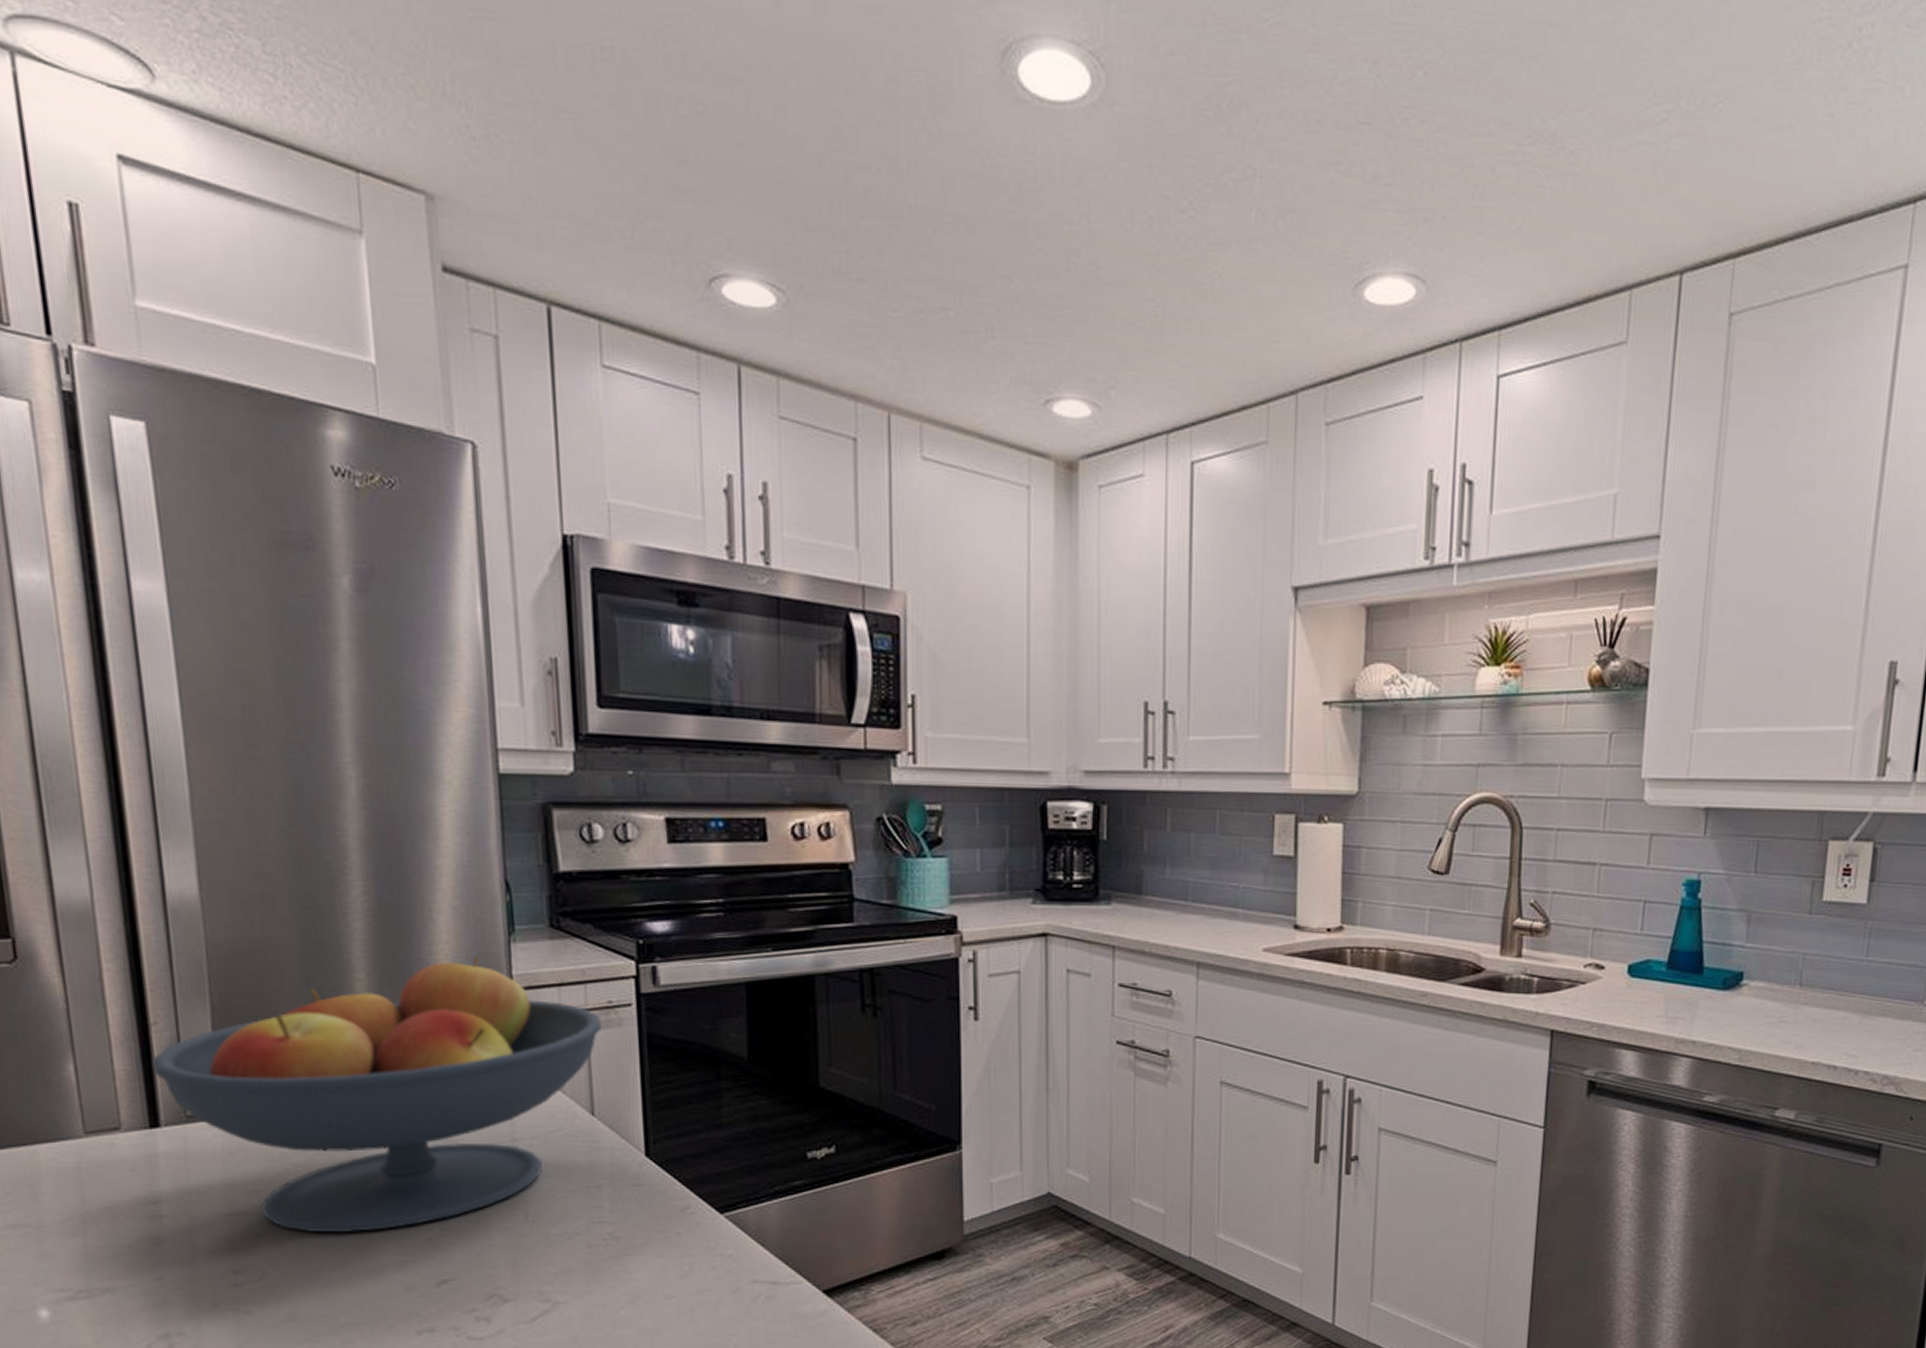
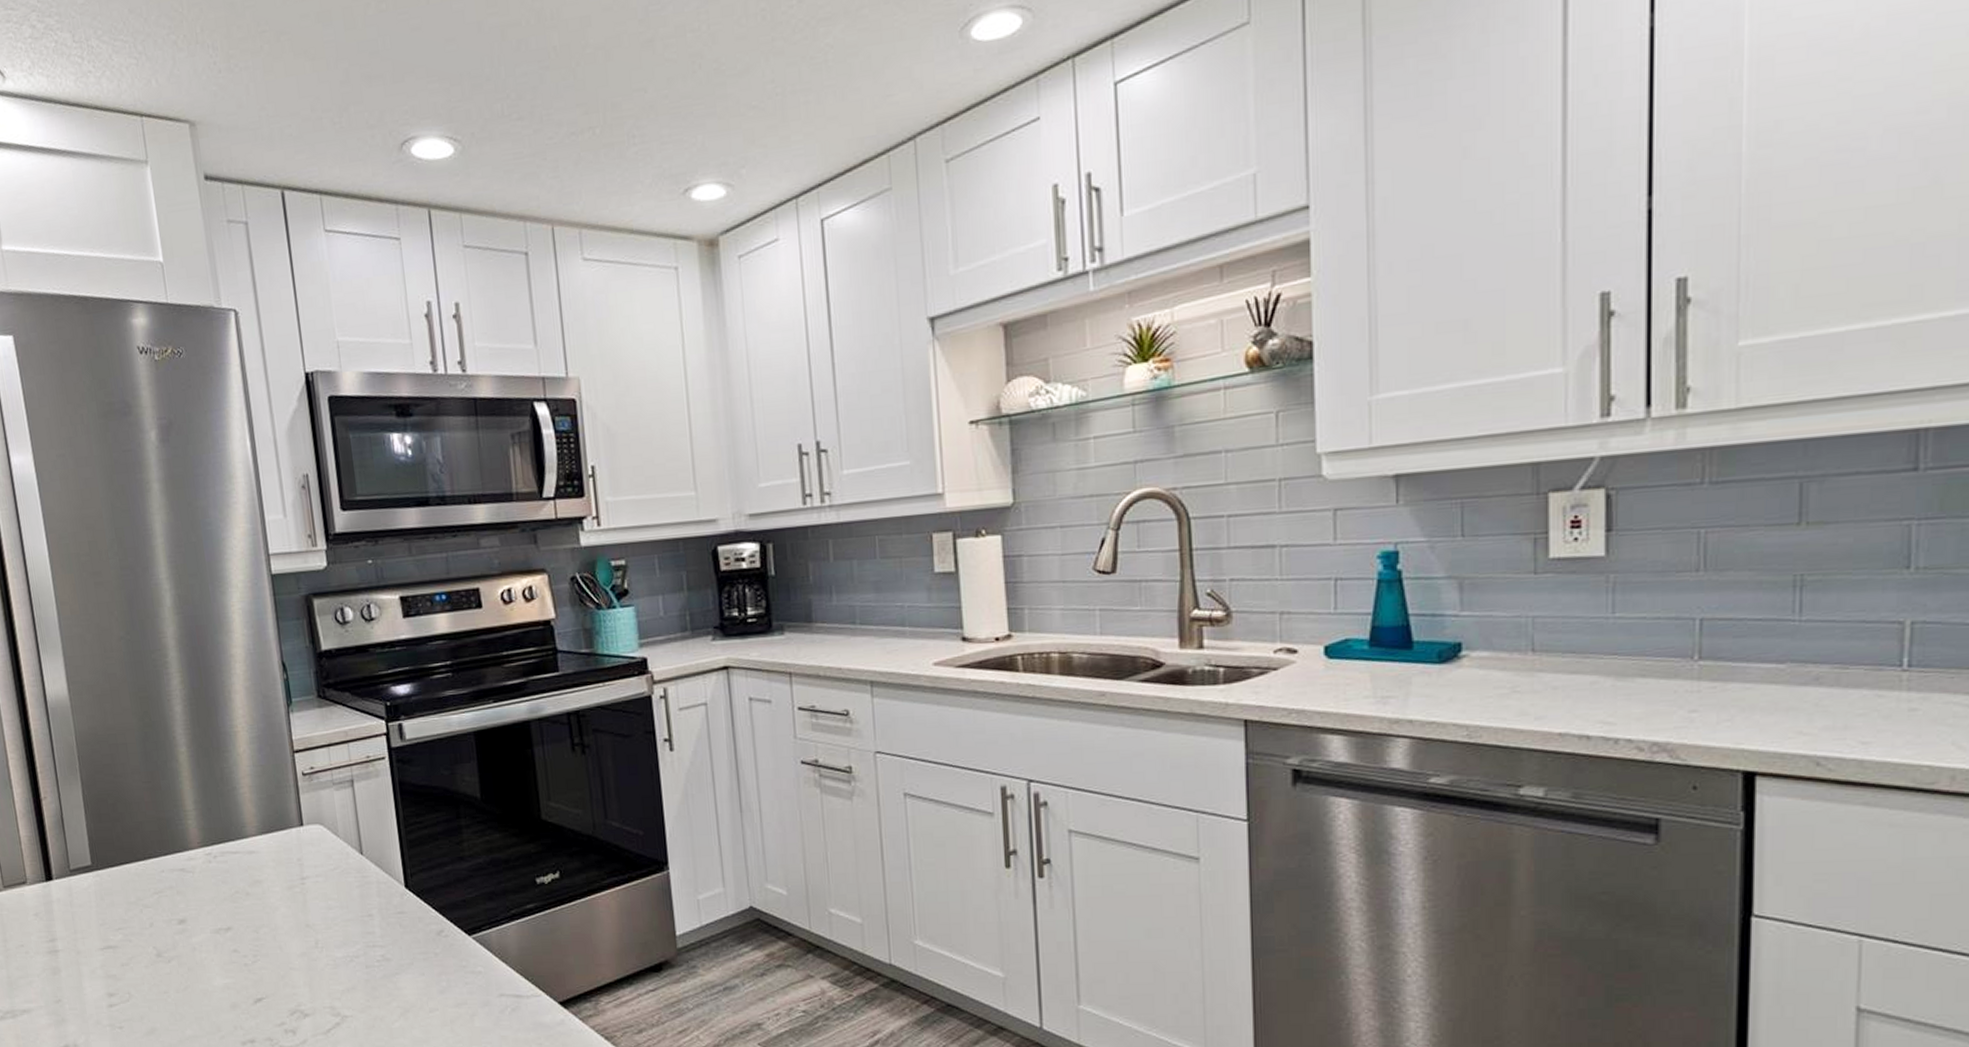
fruit bowl: present [152,956,601,1232] -> none [44,726,363,961]

